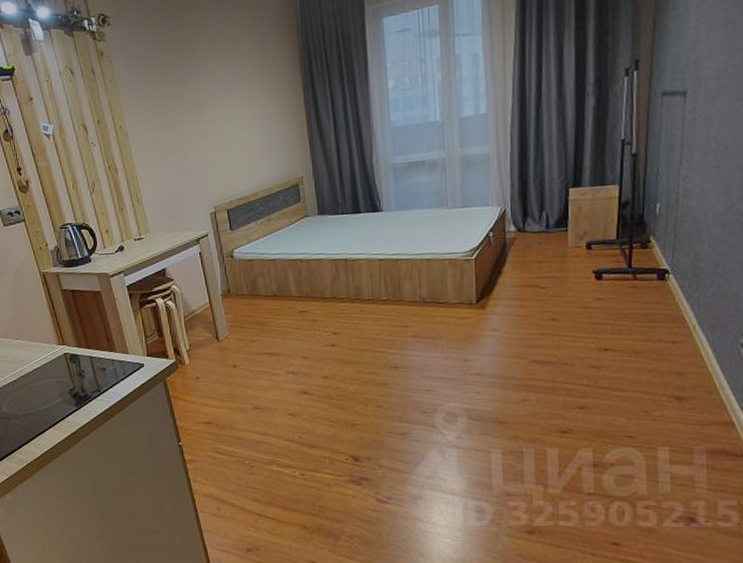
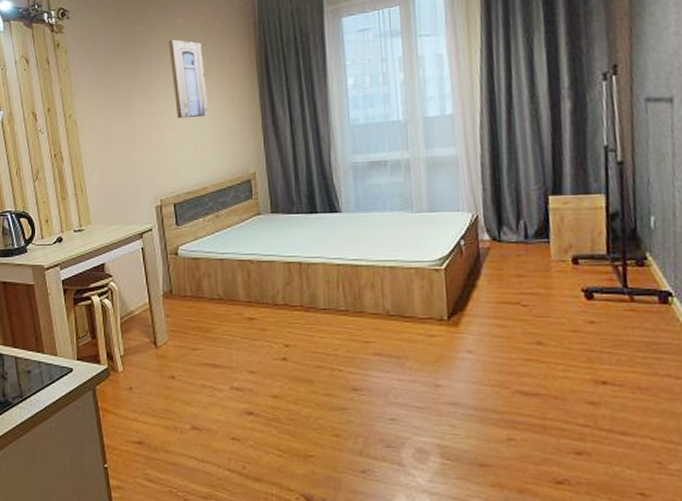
wall art: none [212,45,257,127] -> present [168,39,209,119]

